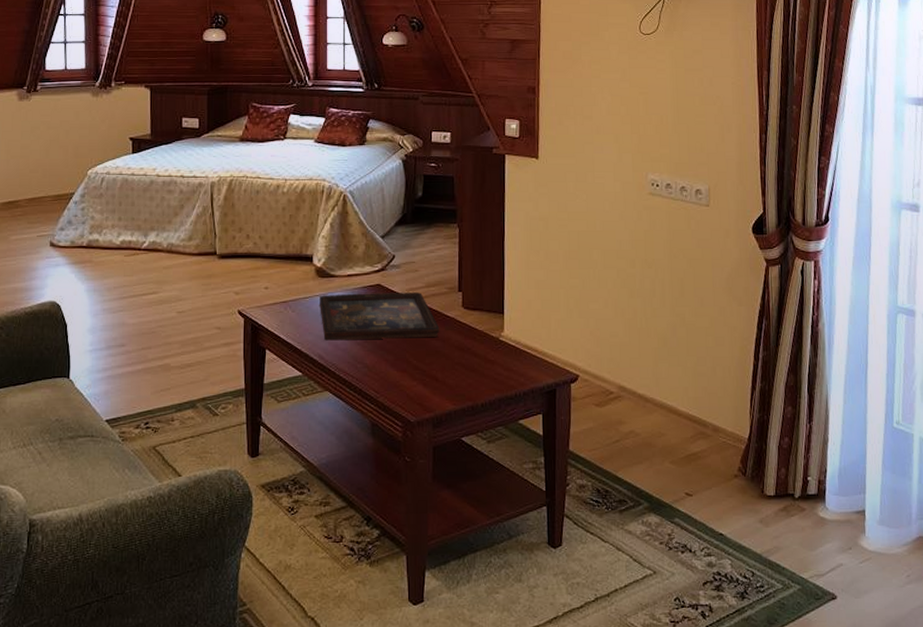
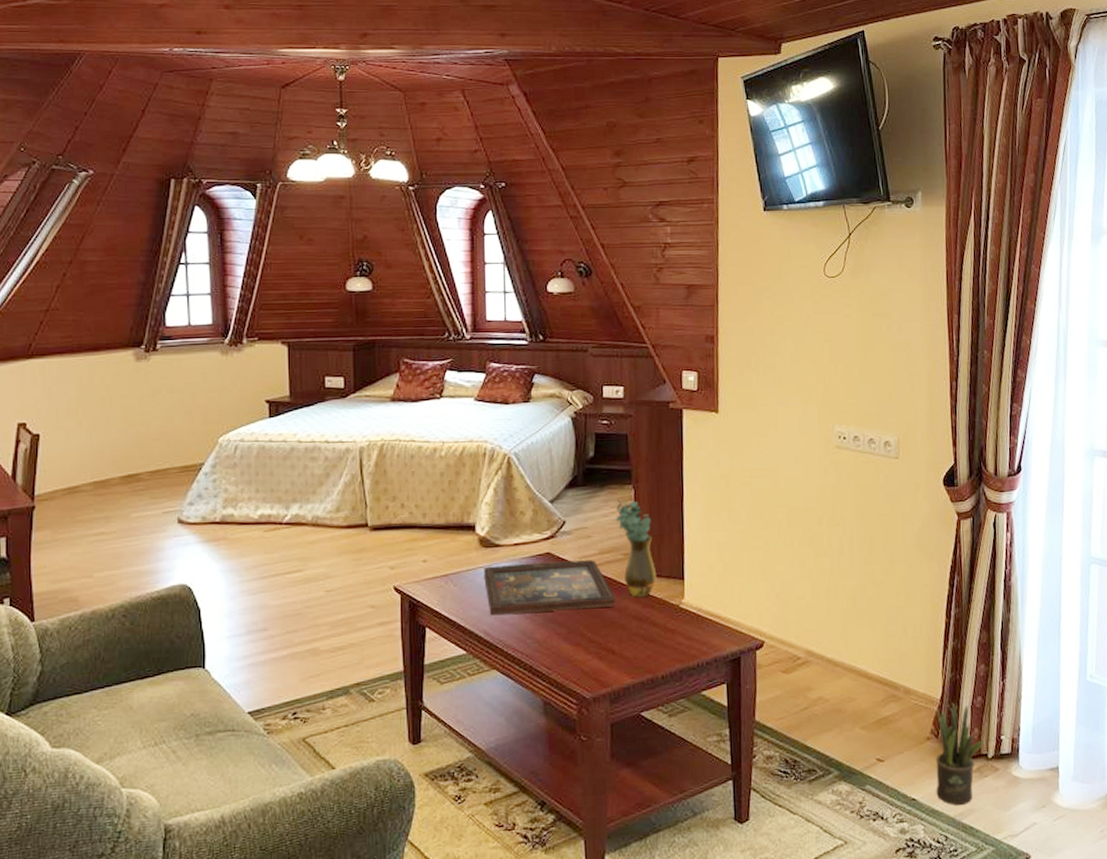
vase: none [441,236,478,329] -> present [616,498,657,597]
potted plant: none [743,442,791,542] -> present [935,702,984,805]

